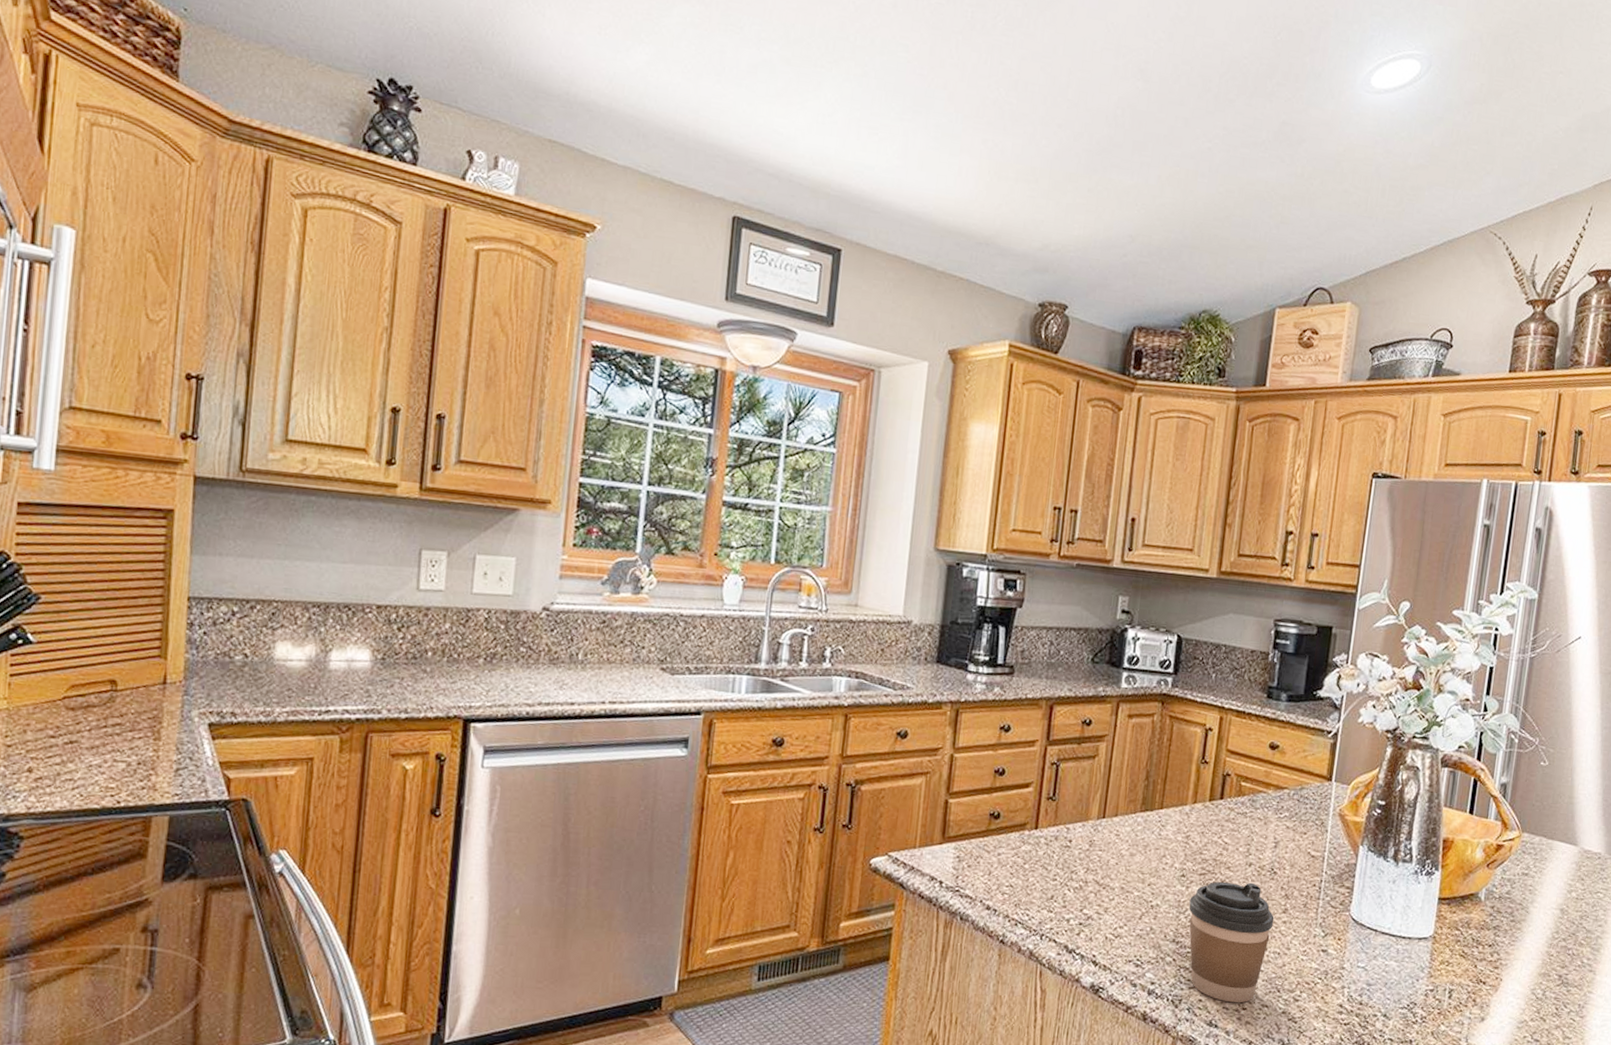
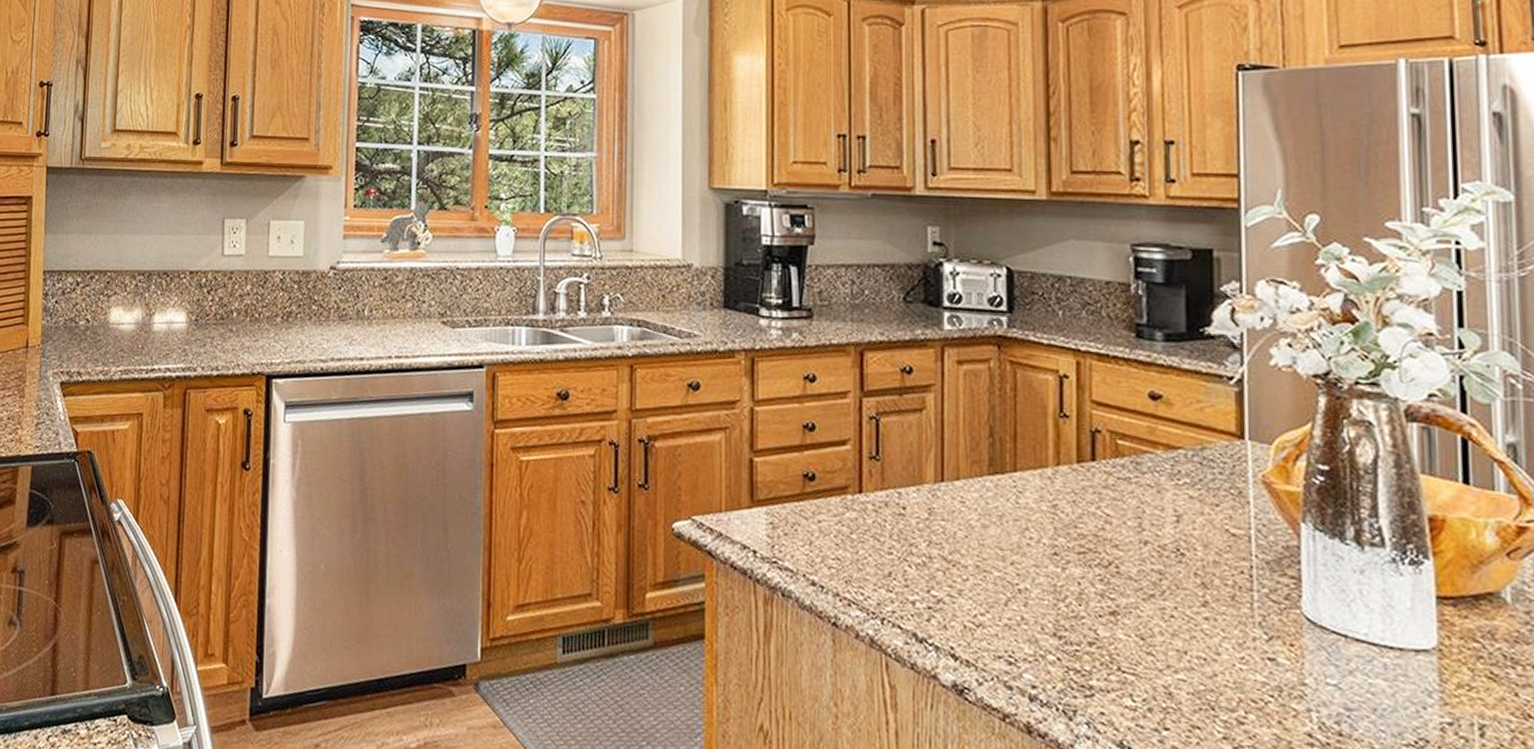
coffee cup: present [1189,881,1275,1003] -> none [1069,562,1191,721]

